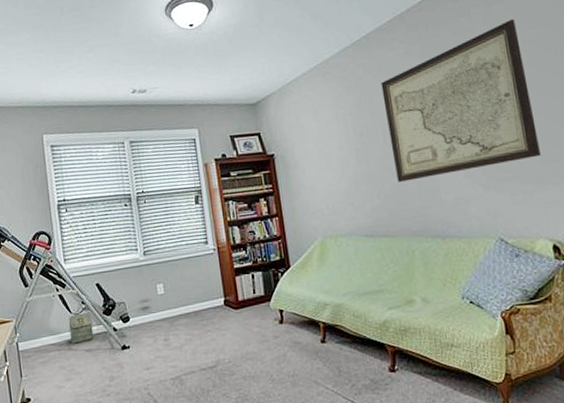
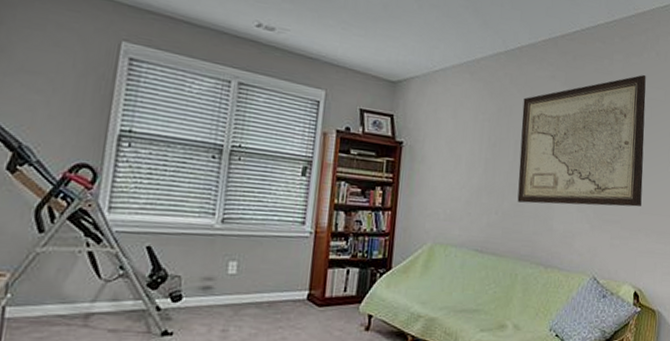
bag: present [69,312,94,344] -> none [89,281,130,320]

